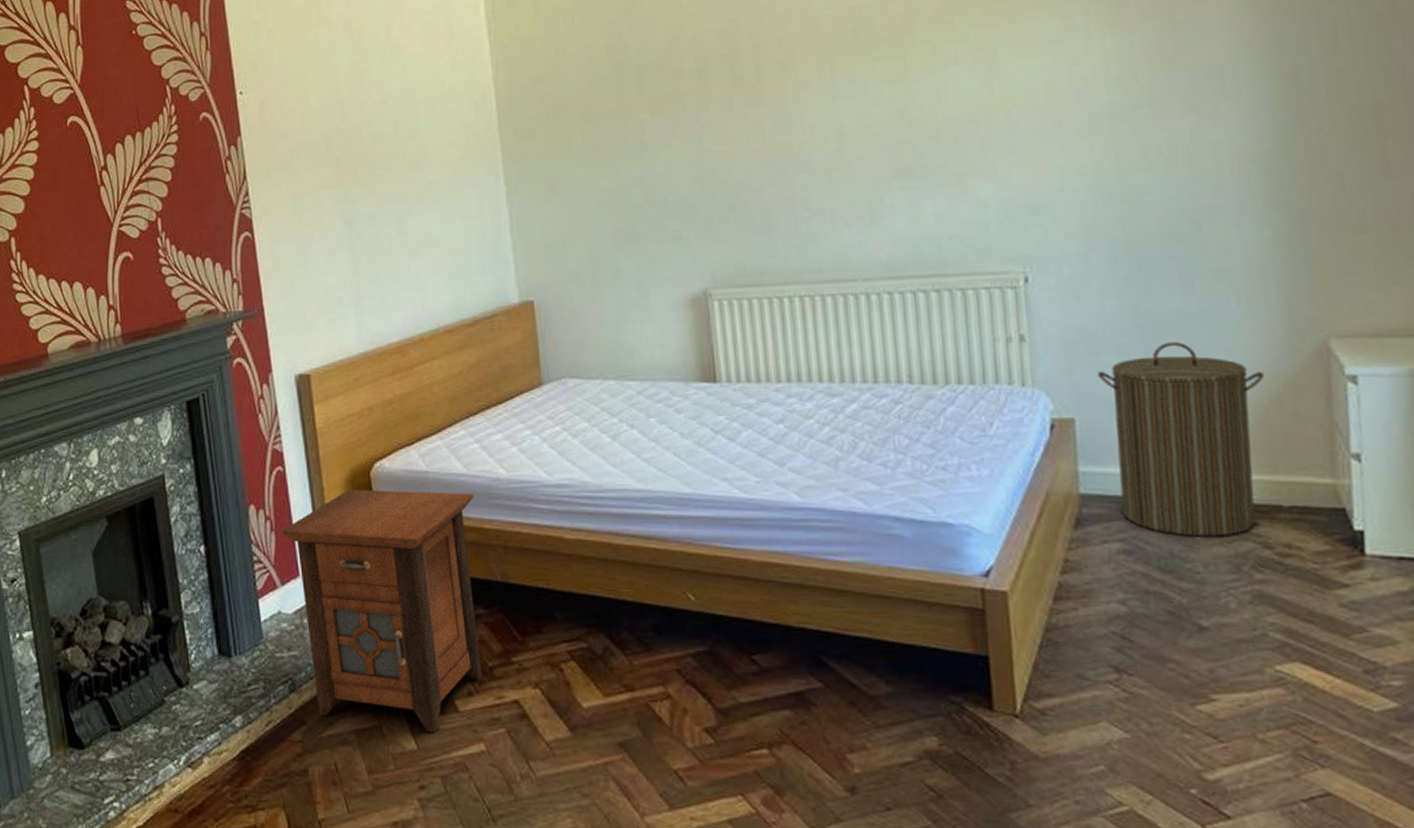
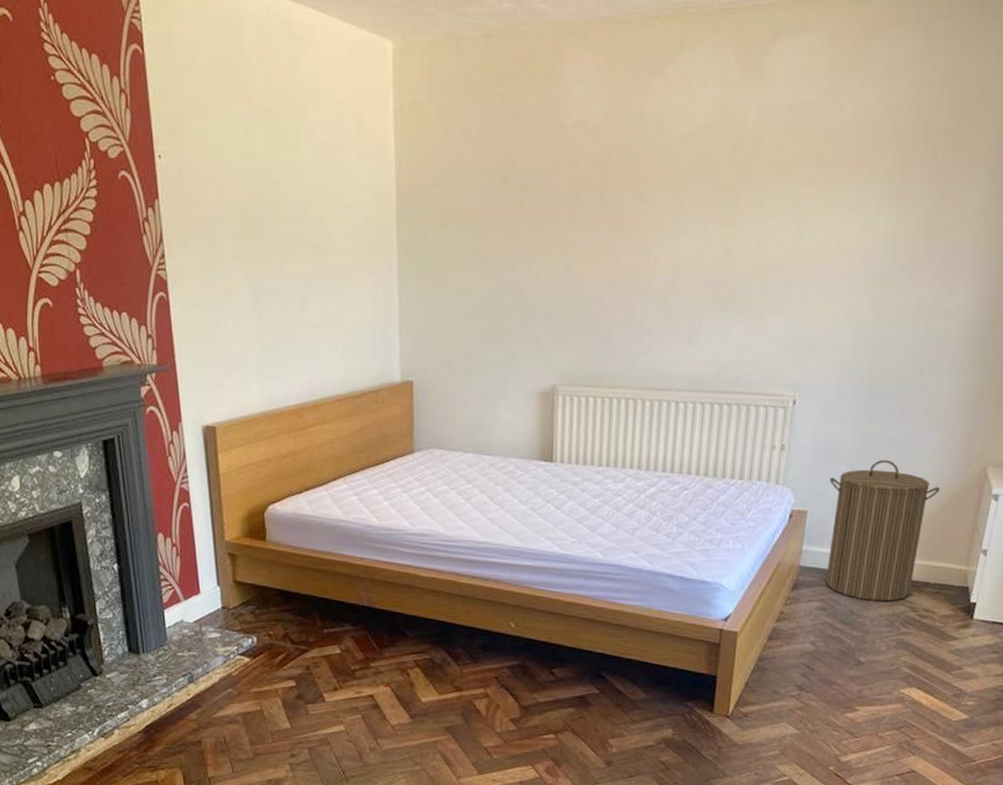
nightstand: present [282,489,482,733] -> none [186,526,351,717]

